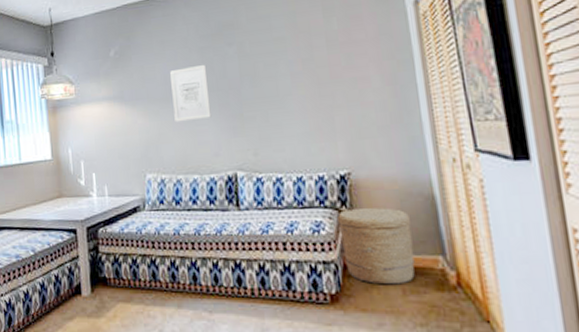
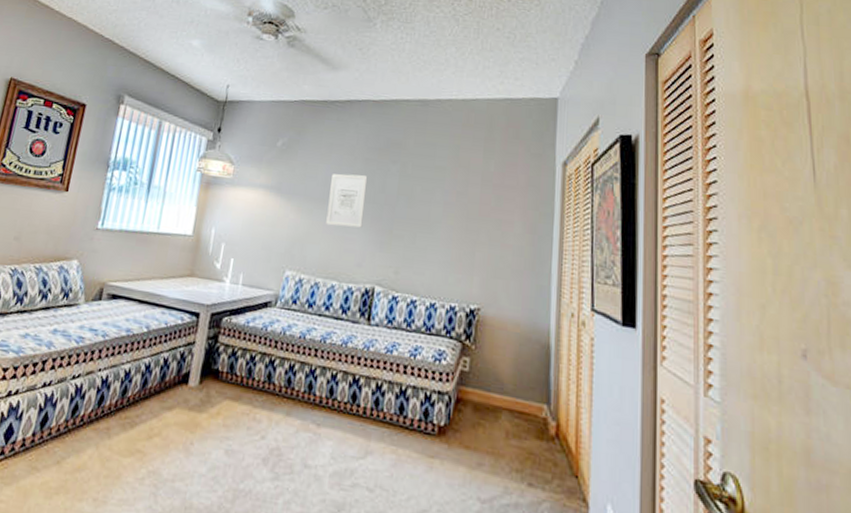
basket: present [338,208,415,285] -> none [458,343,525,427]

